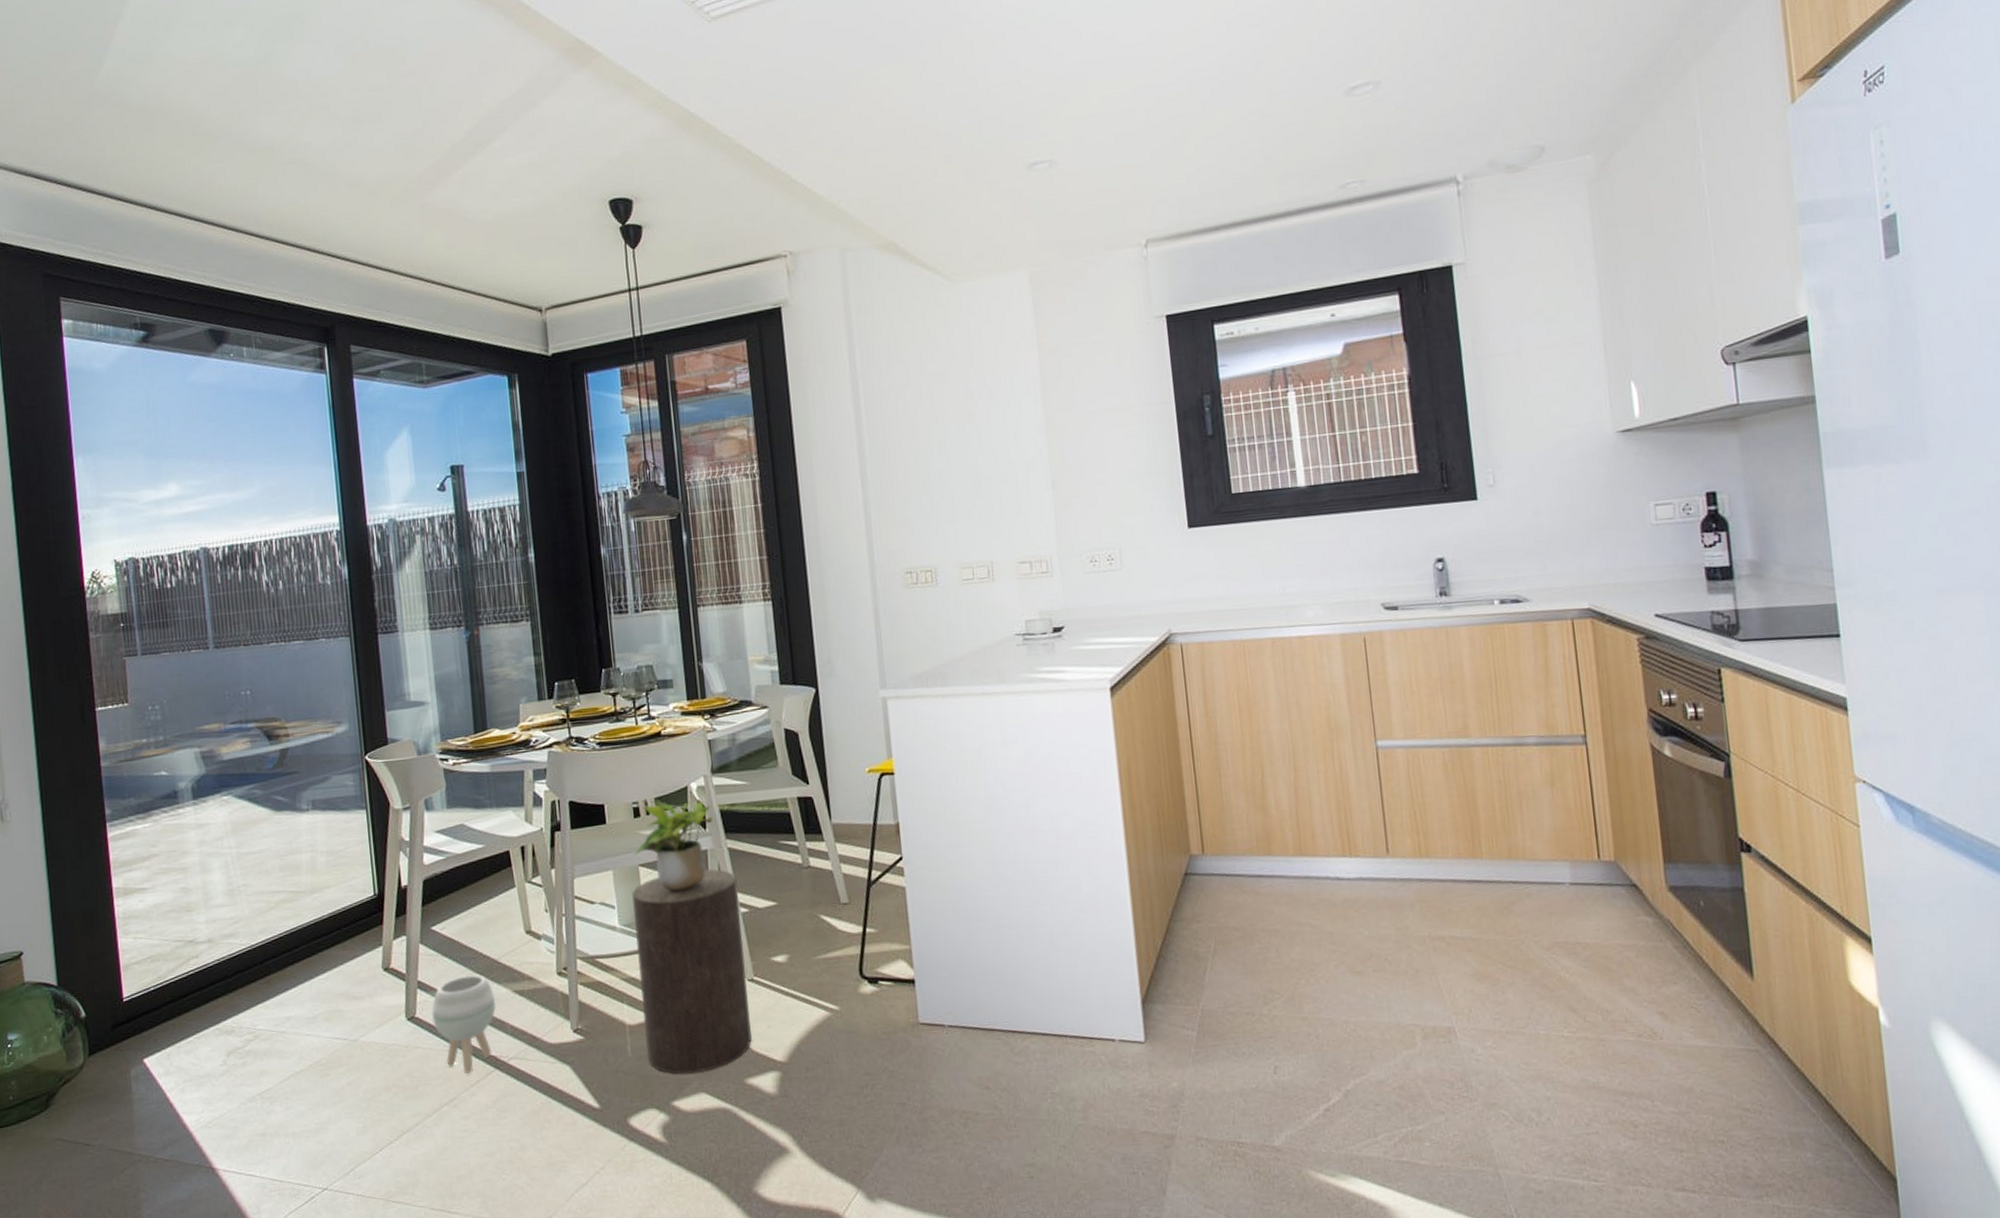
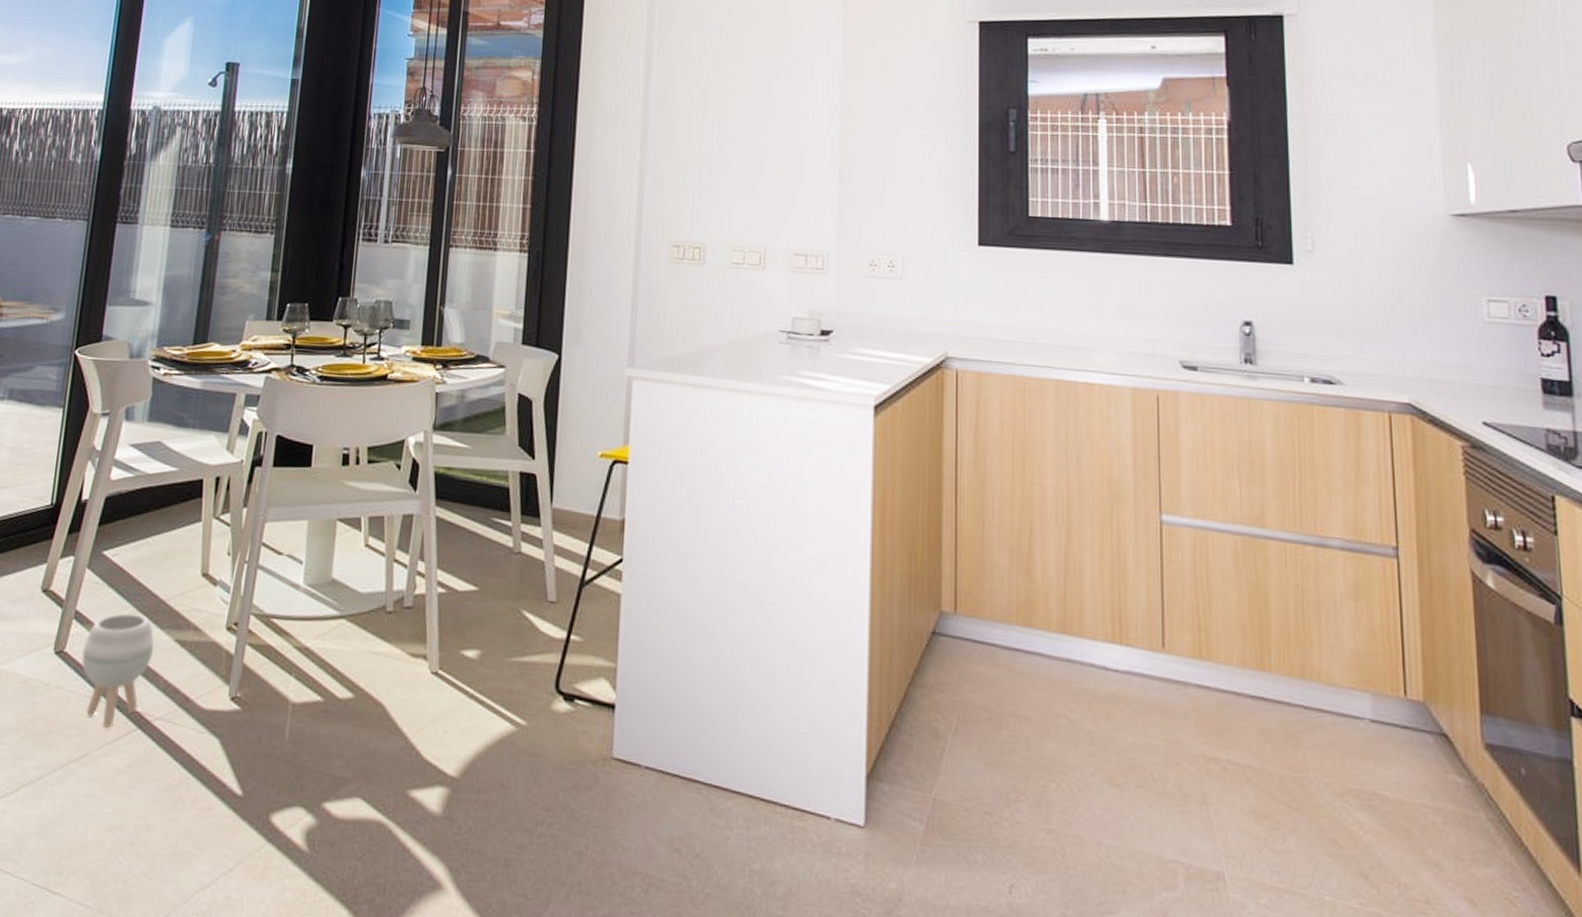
stool: present [632,869,752,1074] -> none [306,536,440,773]
potted plant: present [633,798,713,892] -> none [334,447,427,556]

